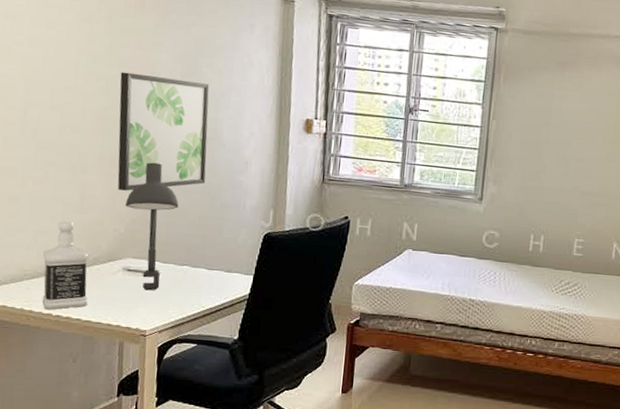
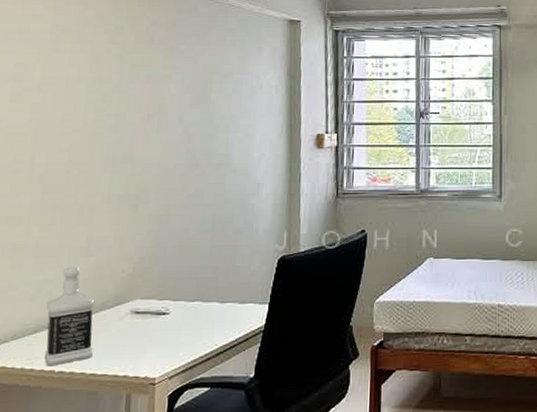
wall art: present [117,71,210,191] -> none [126,107,219,228]
desk lamp: present [125,162,179,291] -> none [134,195,190,333]

